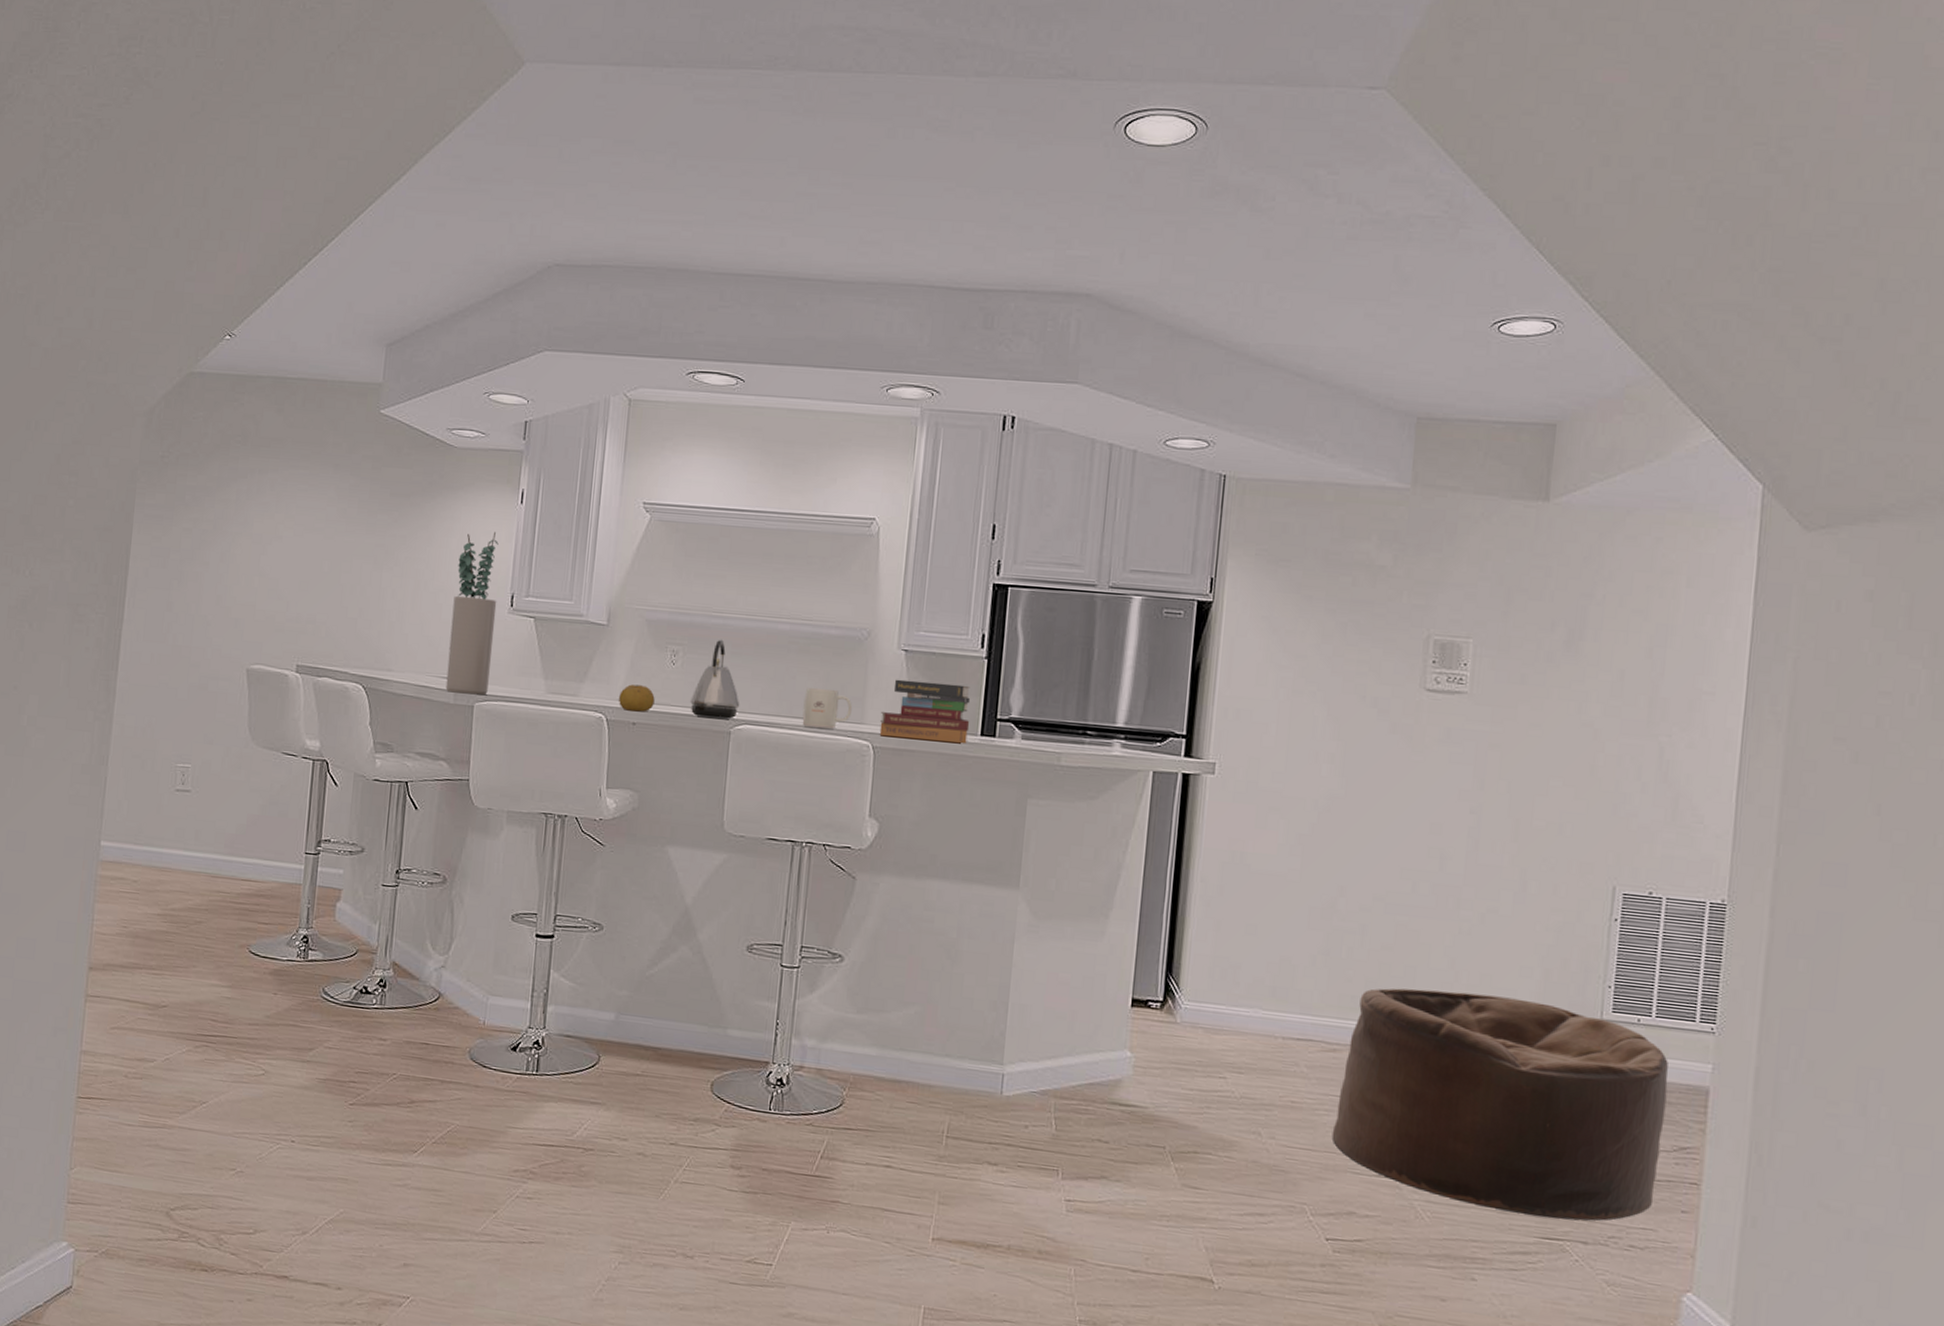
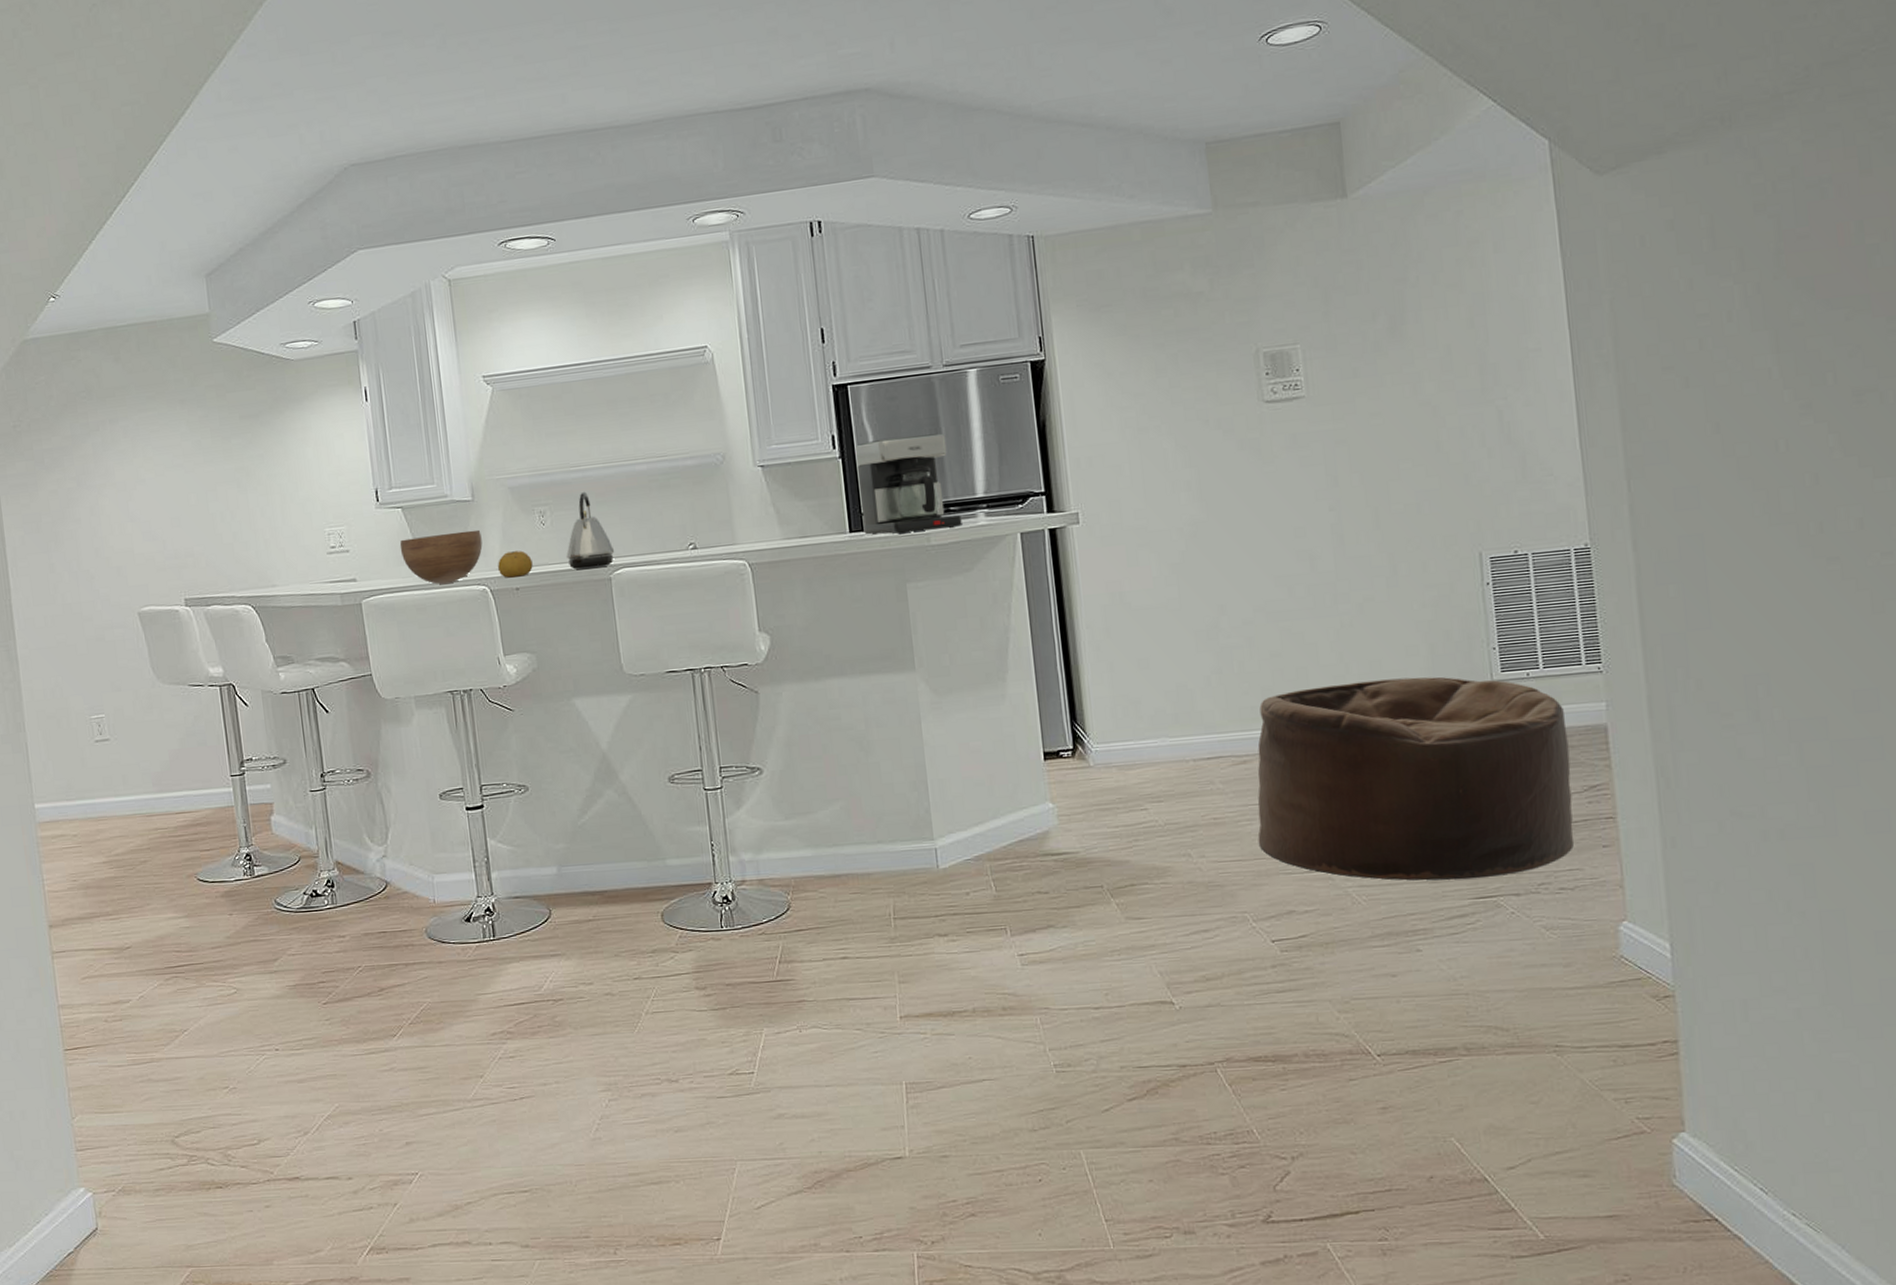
vase: present [445,532,499,696] -> none [317,433,372,595]
bowl: none [524,650,609,705] -> present [399,529,483,585]
mug: present [802,687,853,729] -> none [674,516,723,558]
books: present [879,679,971,744] -> none [750,487,838,553]
coffee maker: none [995,647,1097,753] -> present [856,433,962,536]

